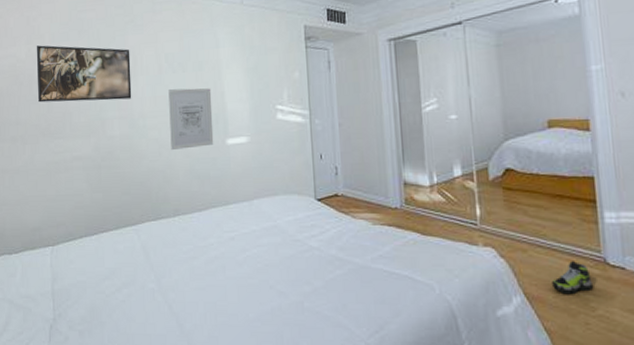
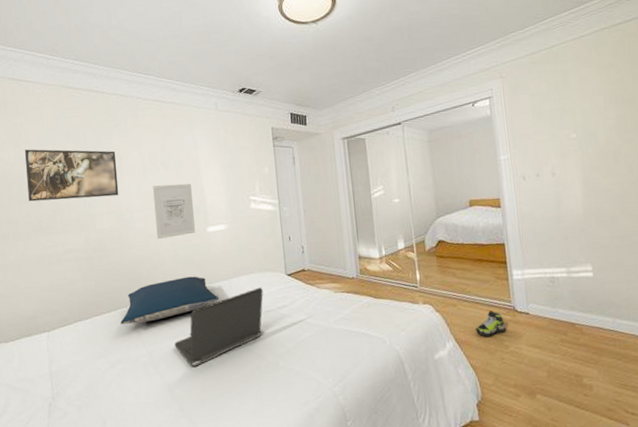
pillow: none [128,194,237,245] -> present [120,276,219,325]
laptop computer: none [185,212,288,300] -> present [174,287,263,368]

